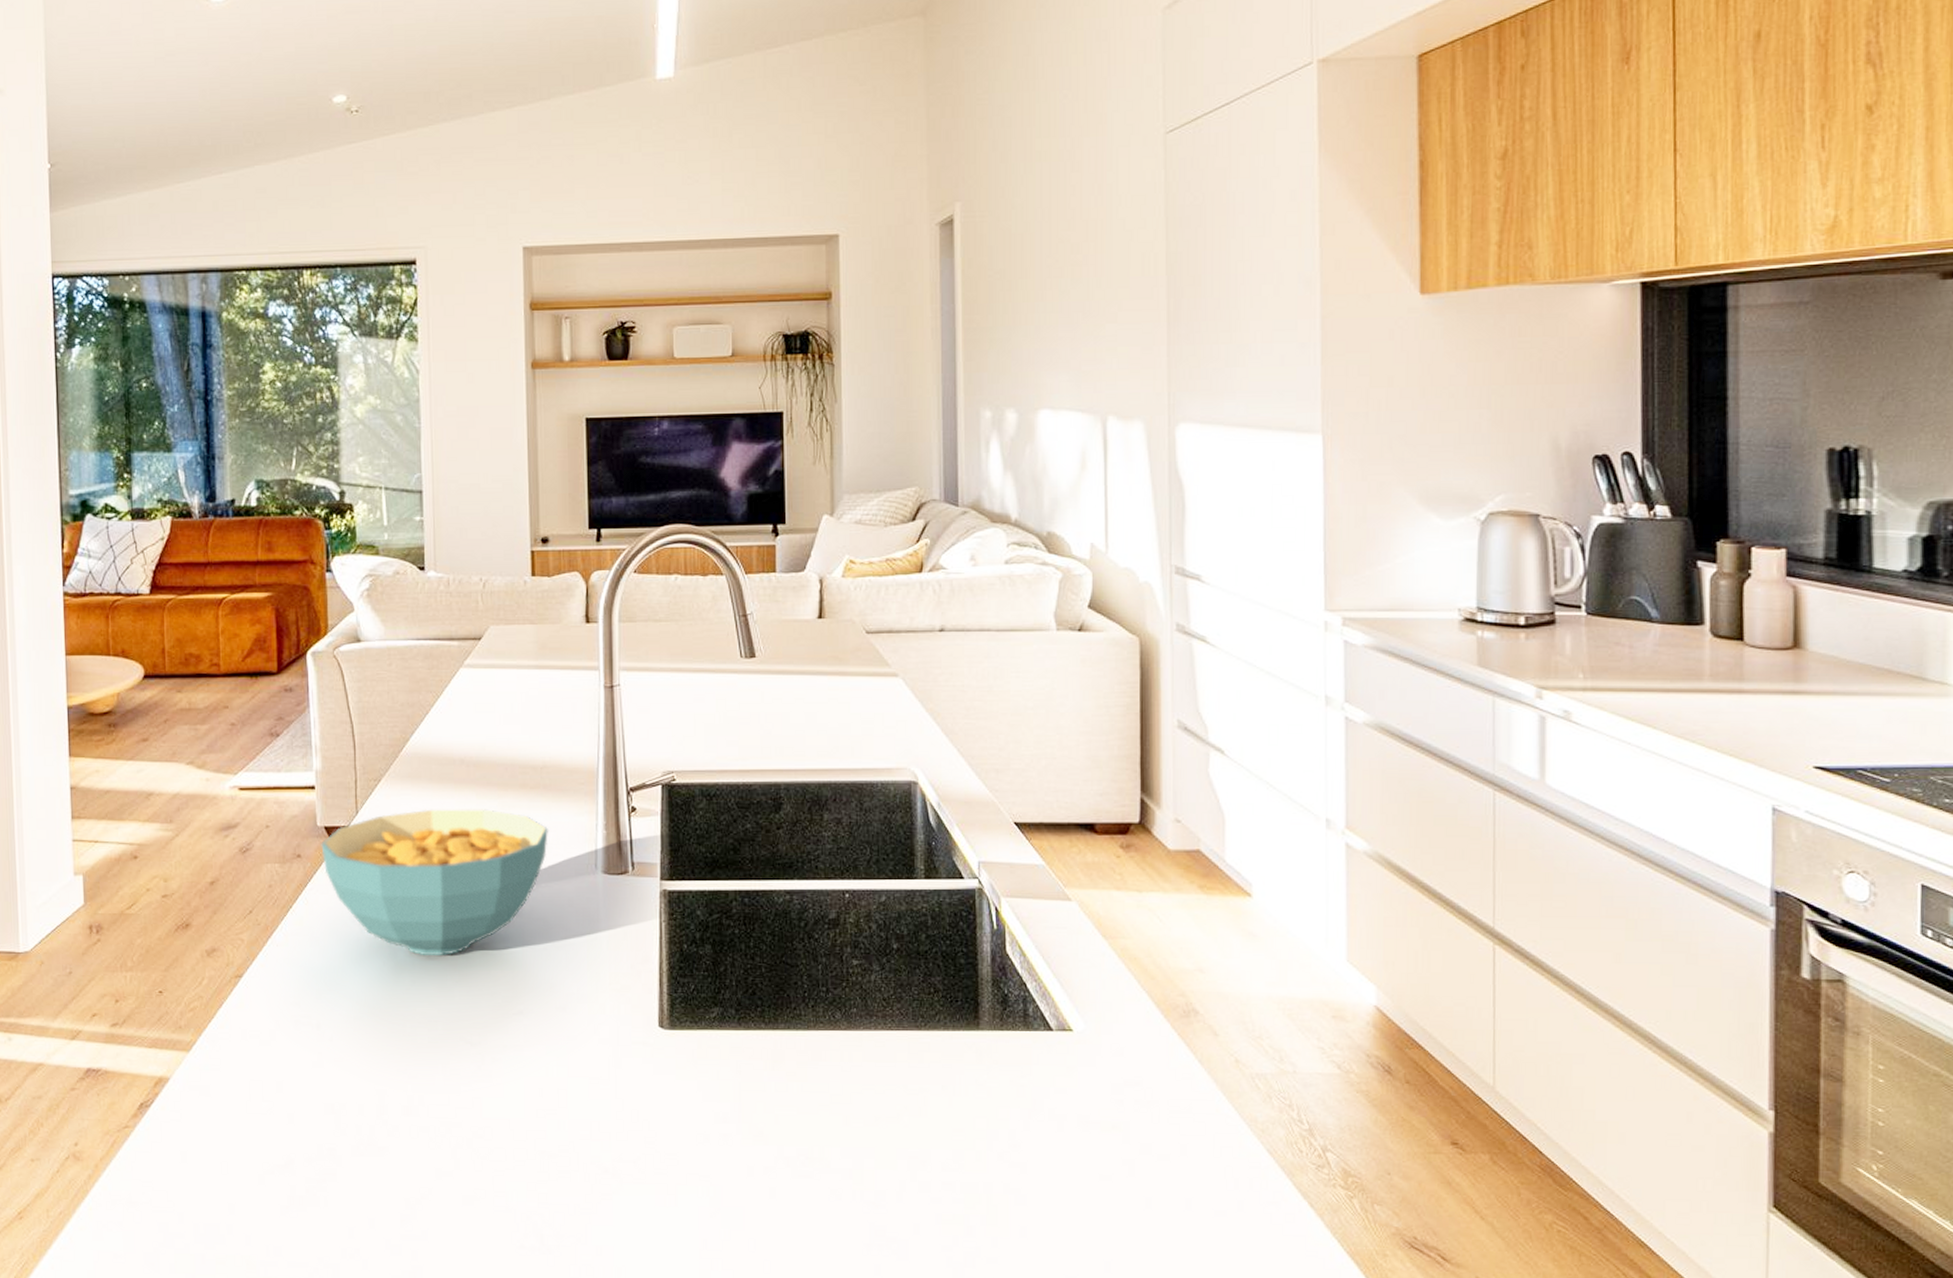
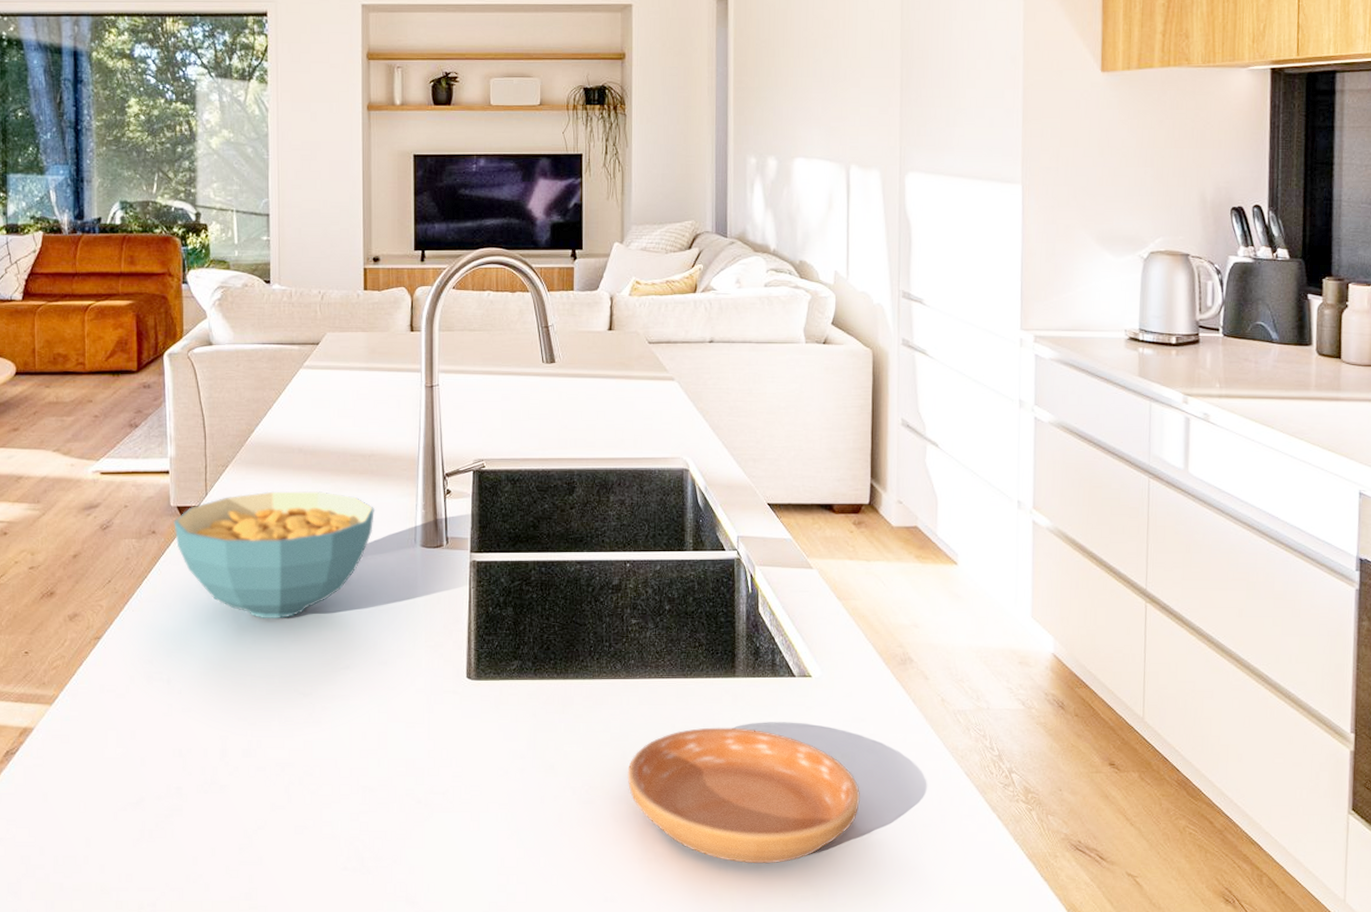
saucer: none [851,1089,1137,1255] -> present [627,727,861,864]

